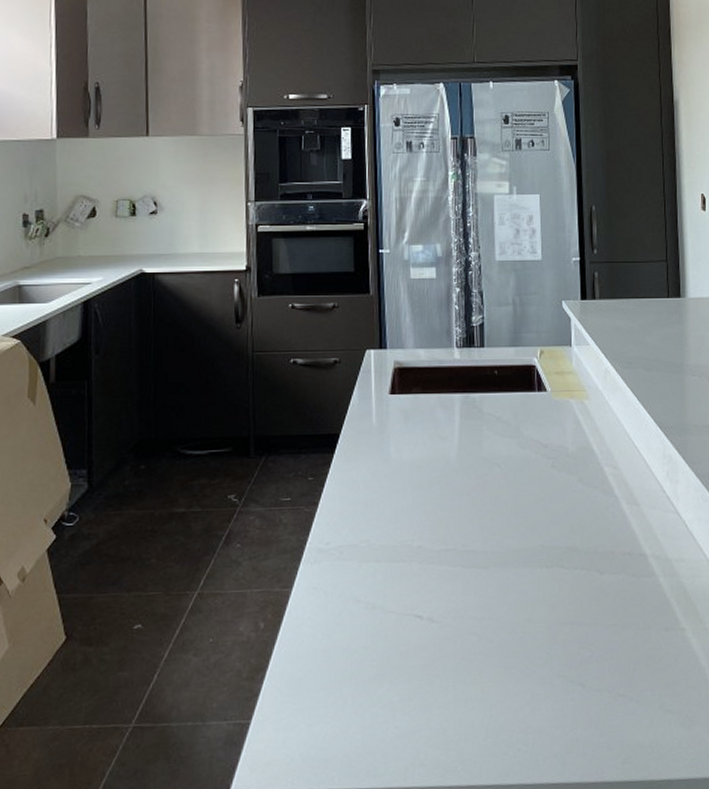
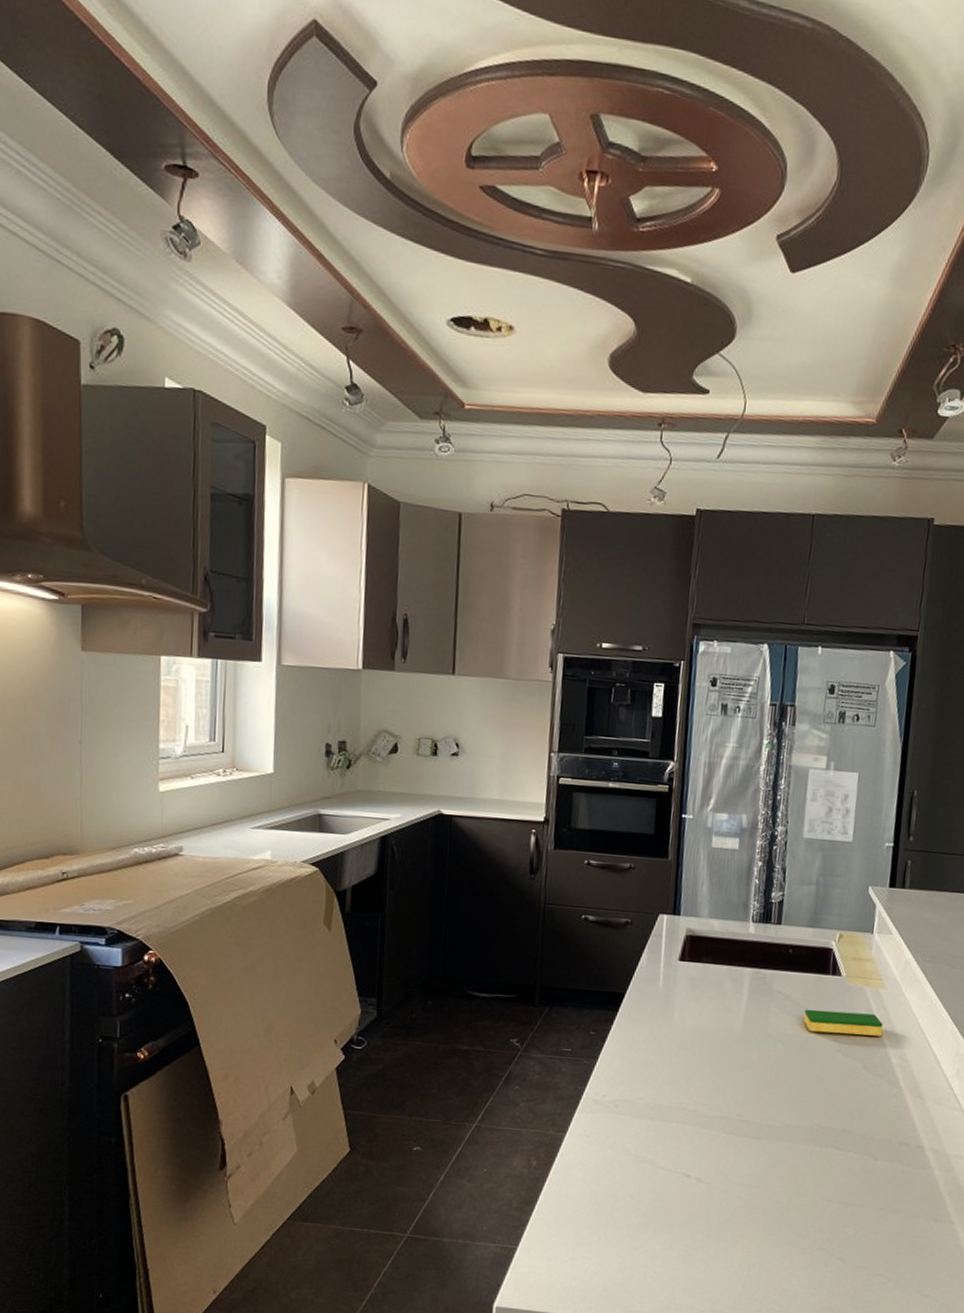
dish sponge: none [516,426,593,451] -> present [803,1009,883,1036]

